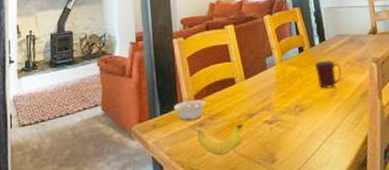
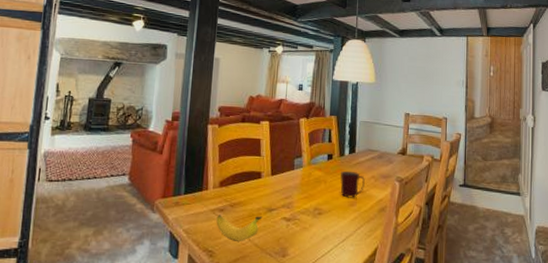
legume: present [173,97,206,121] -> none [198,182,230,205]

